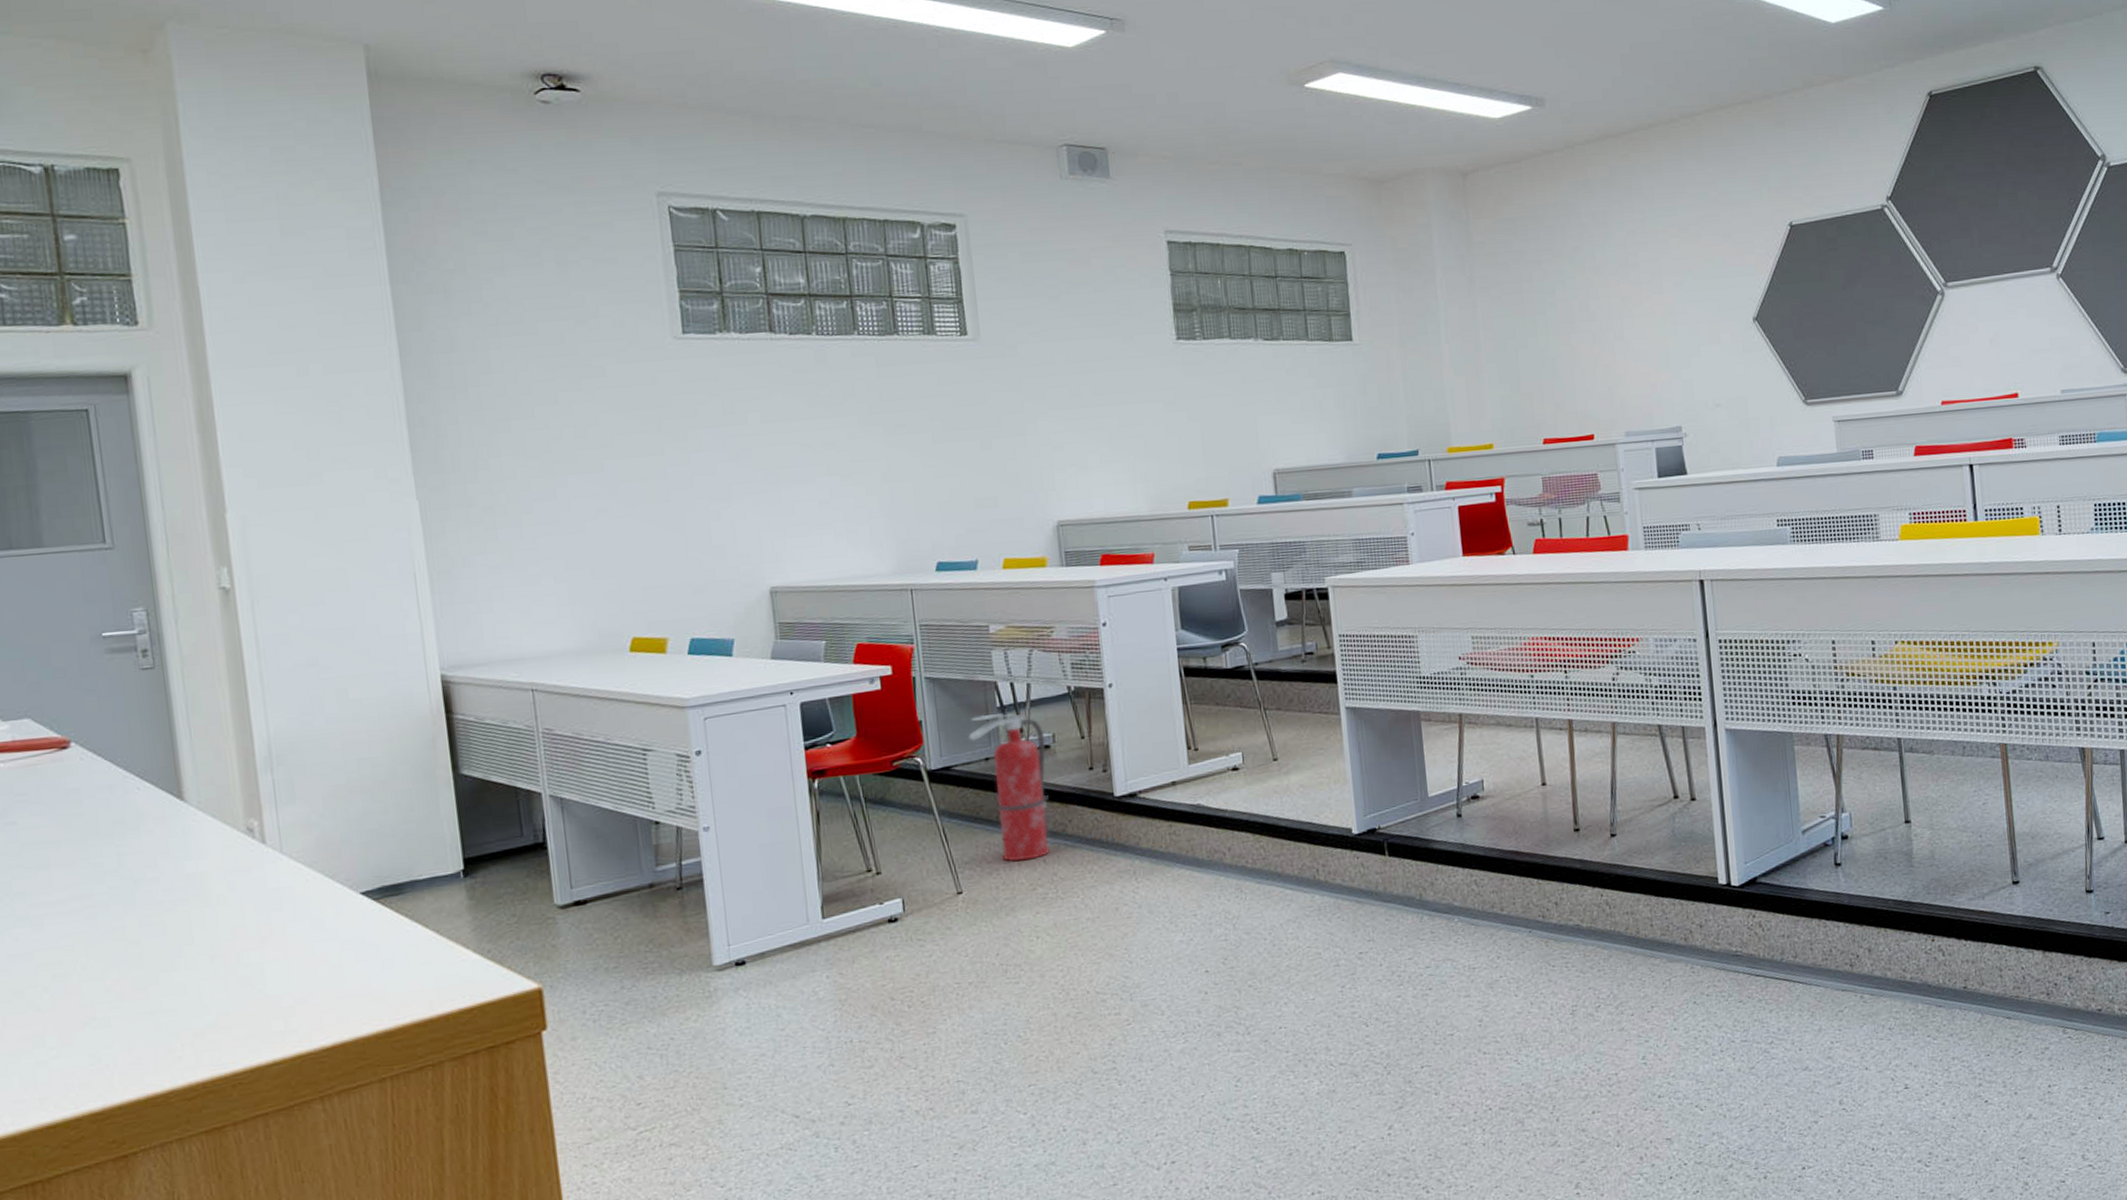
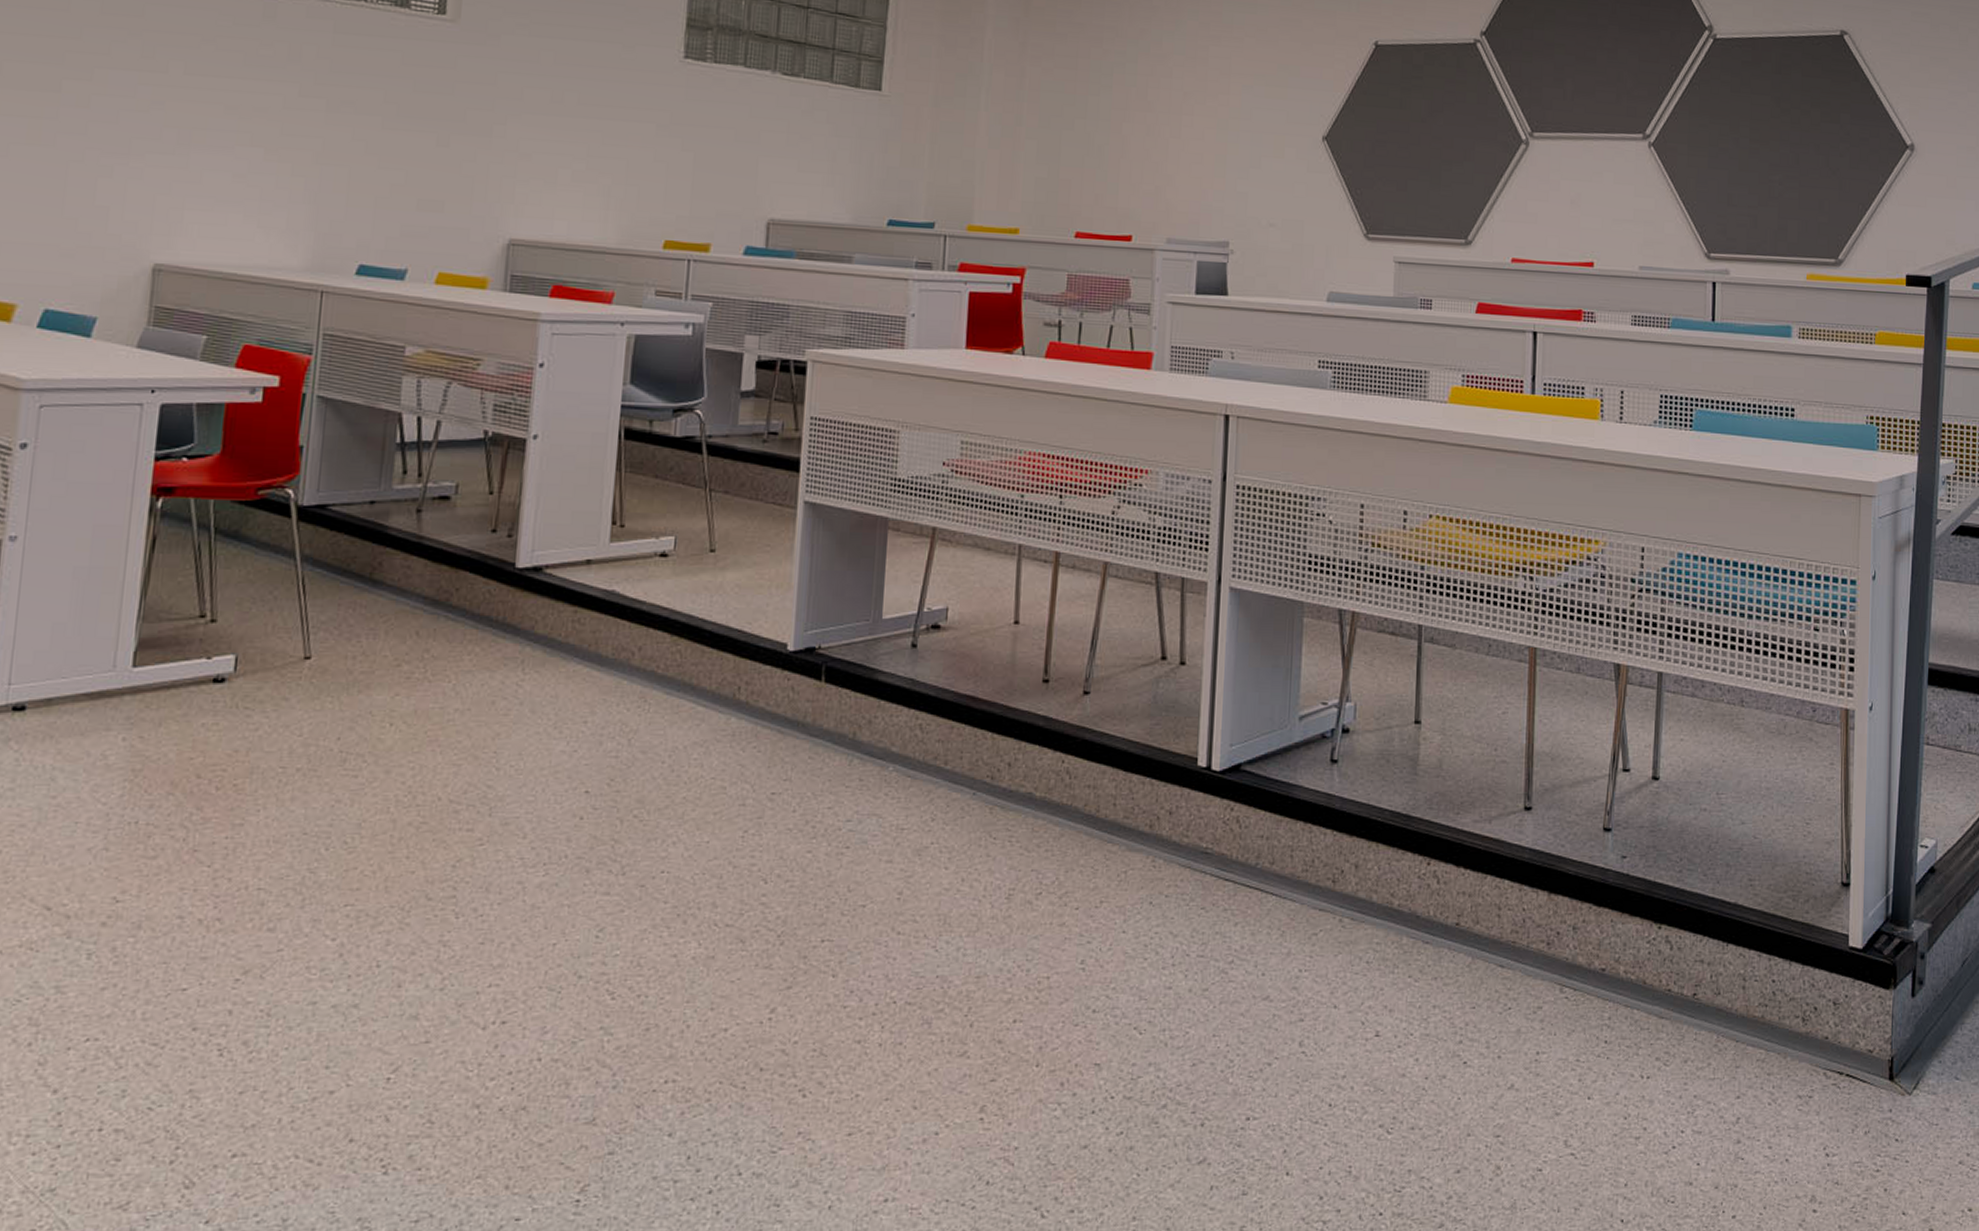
fire extinguisher: present [968,713,1050,862] -> none [355,449,447,630]

